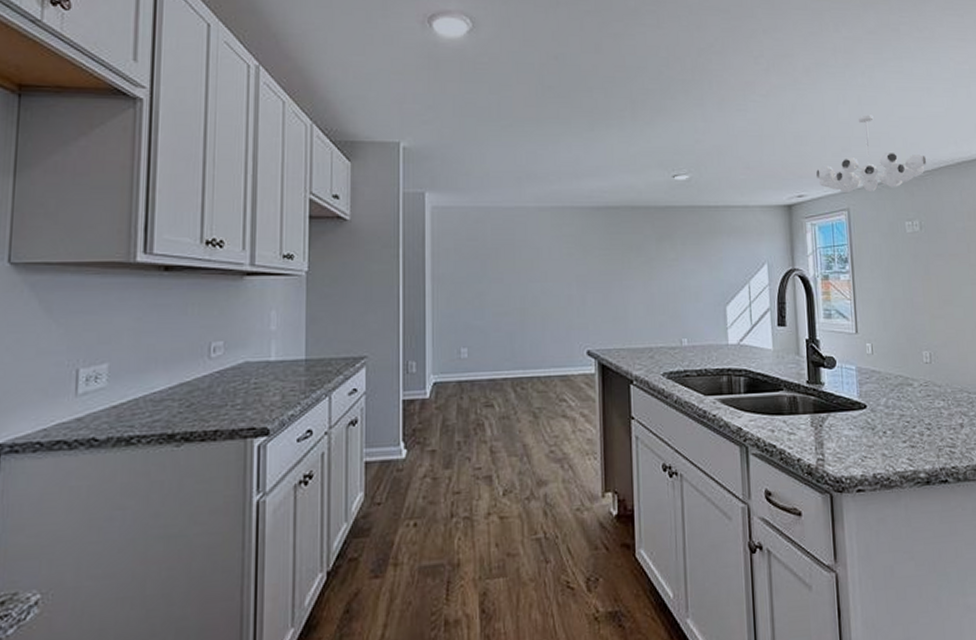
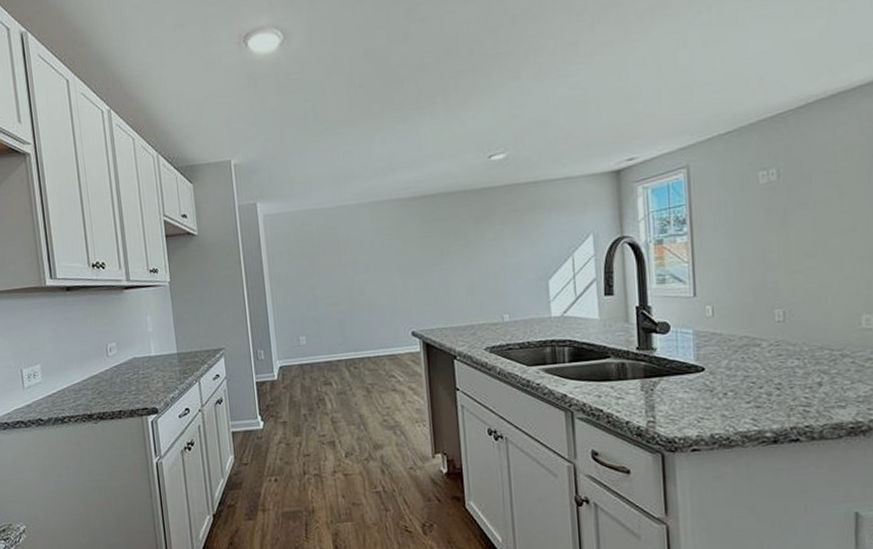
chandelier: present [816,115,927,192] -> none [650,55,790,149]

